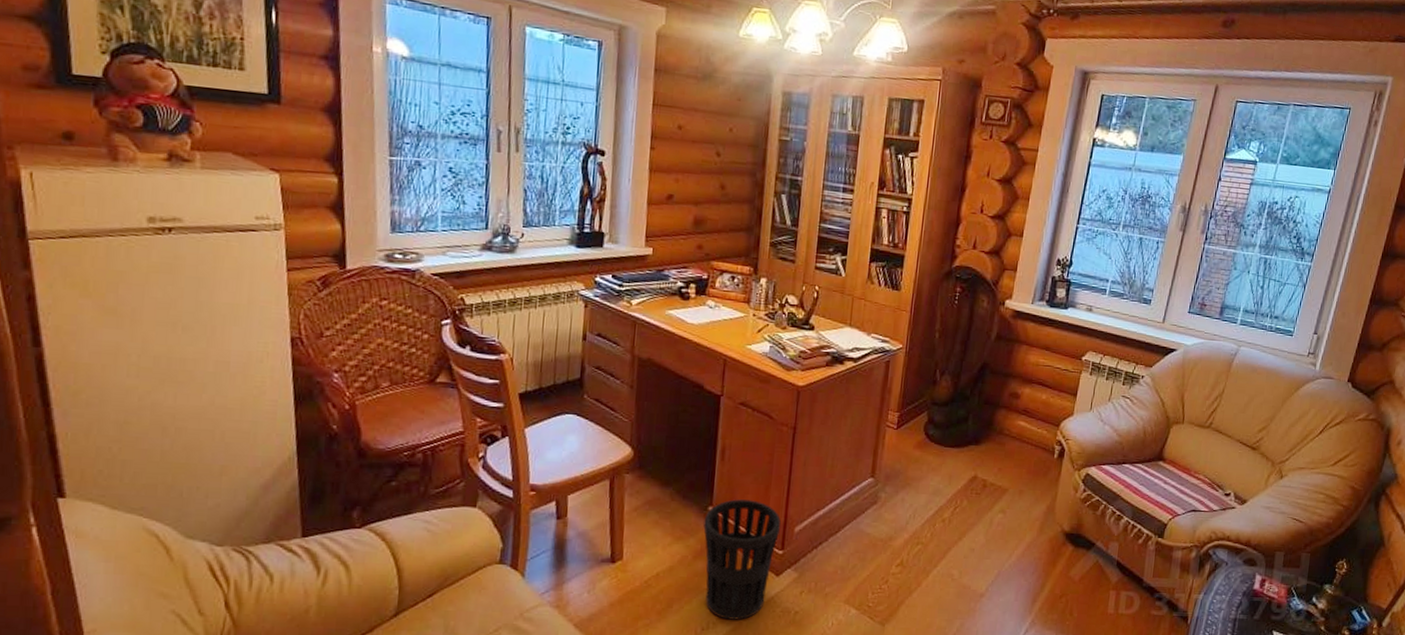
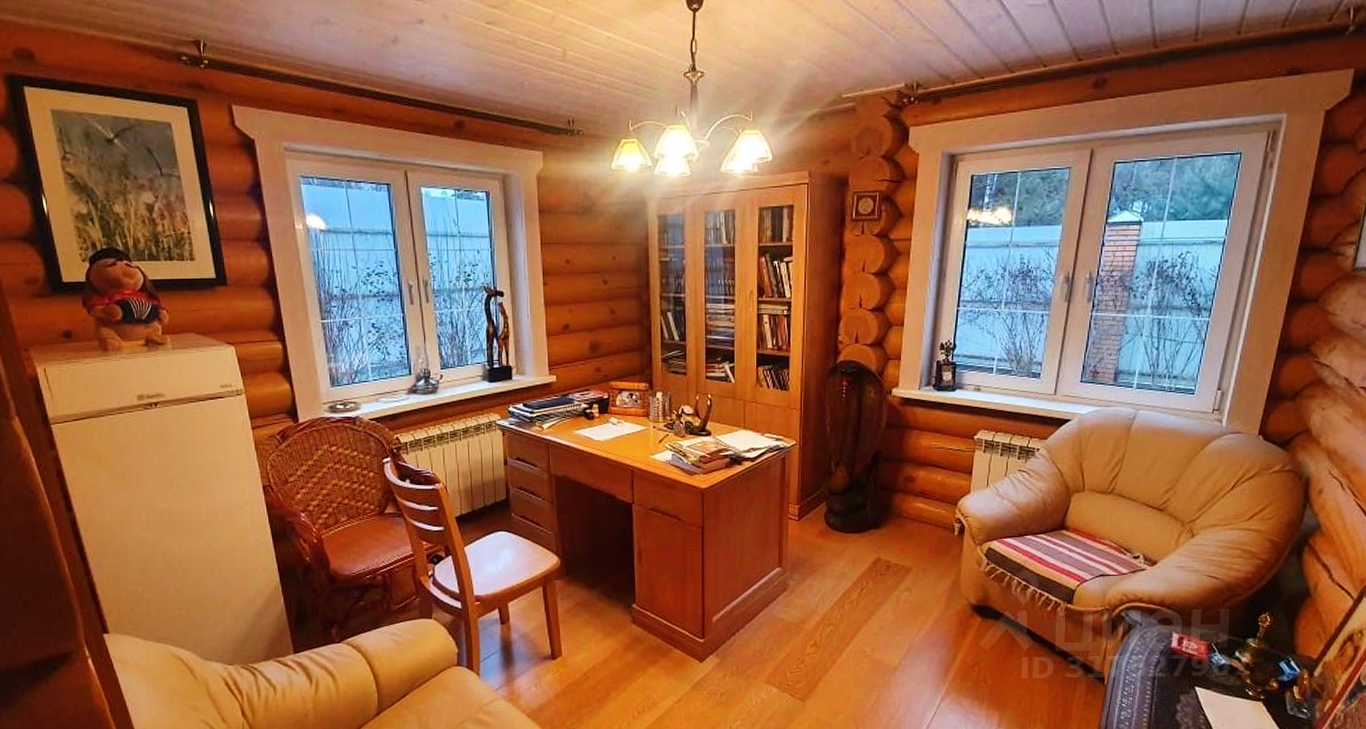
wastebasket: present [703,499,782,620] -> none [630,596,700,704]

